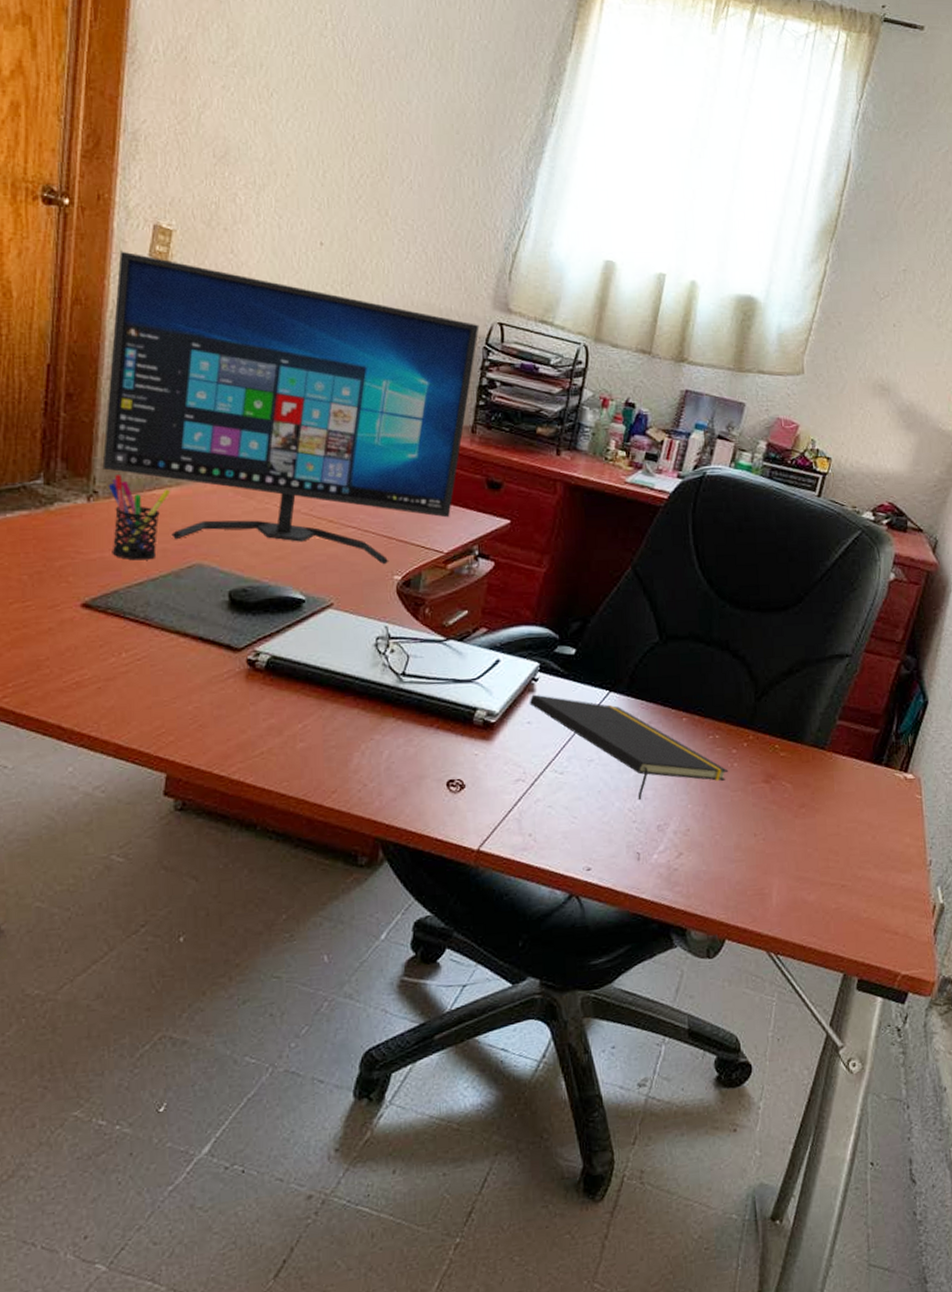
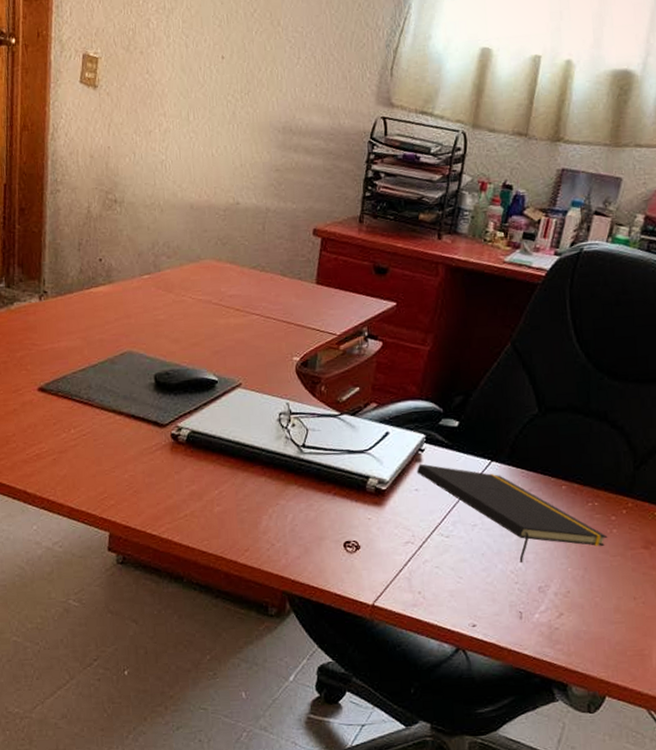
computer monitor: present [102,251,480,565] -> none [50,80,365,348]
pen holder: present [108,475,171,561] -> none [55,276,105,350]

